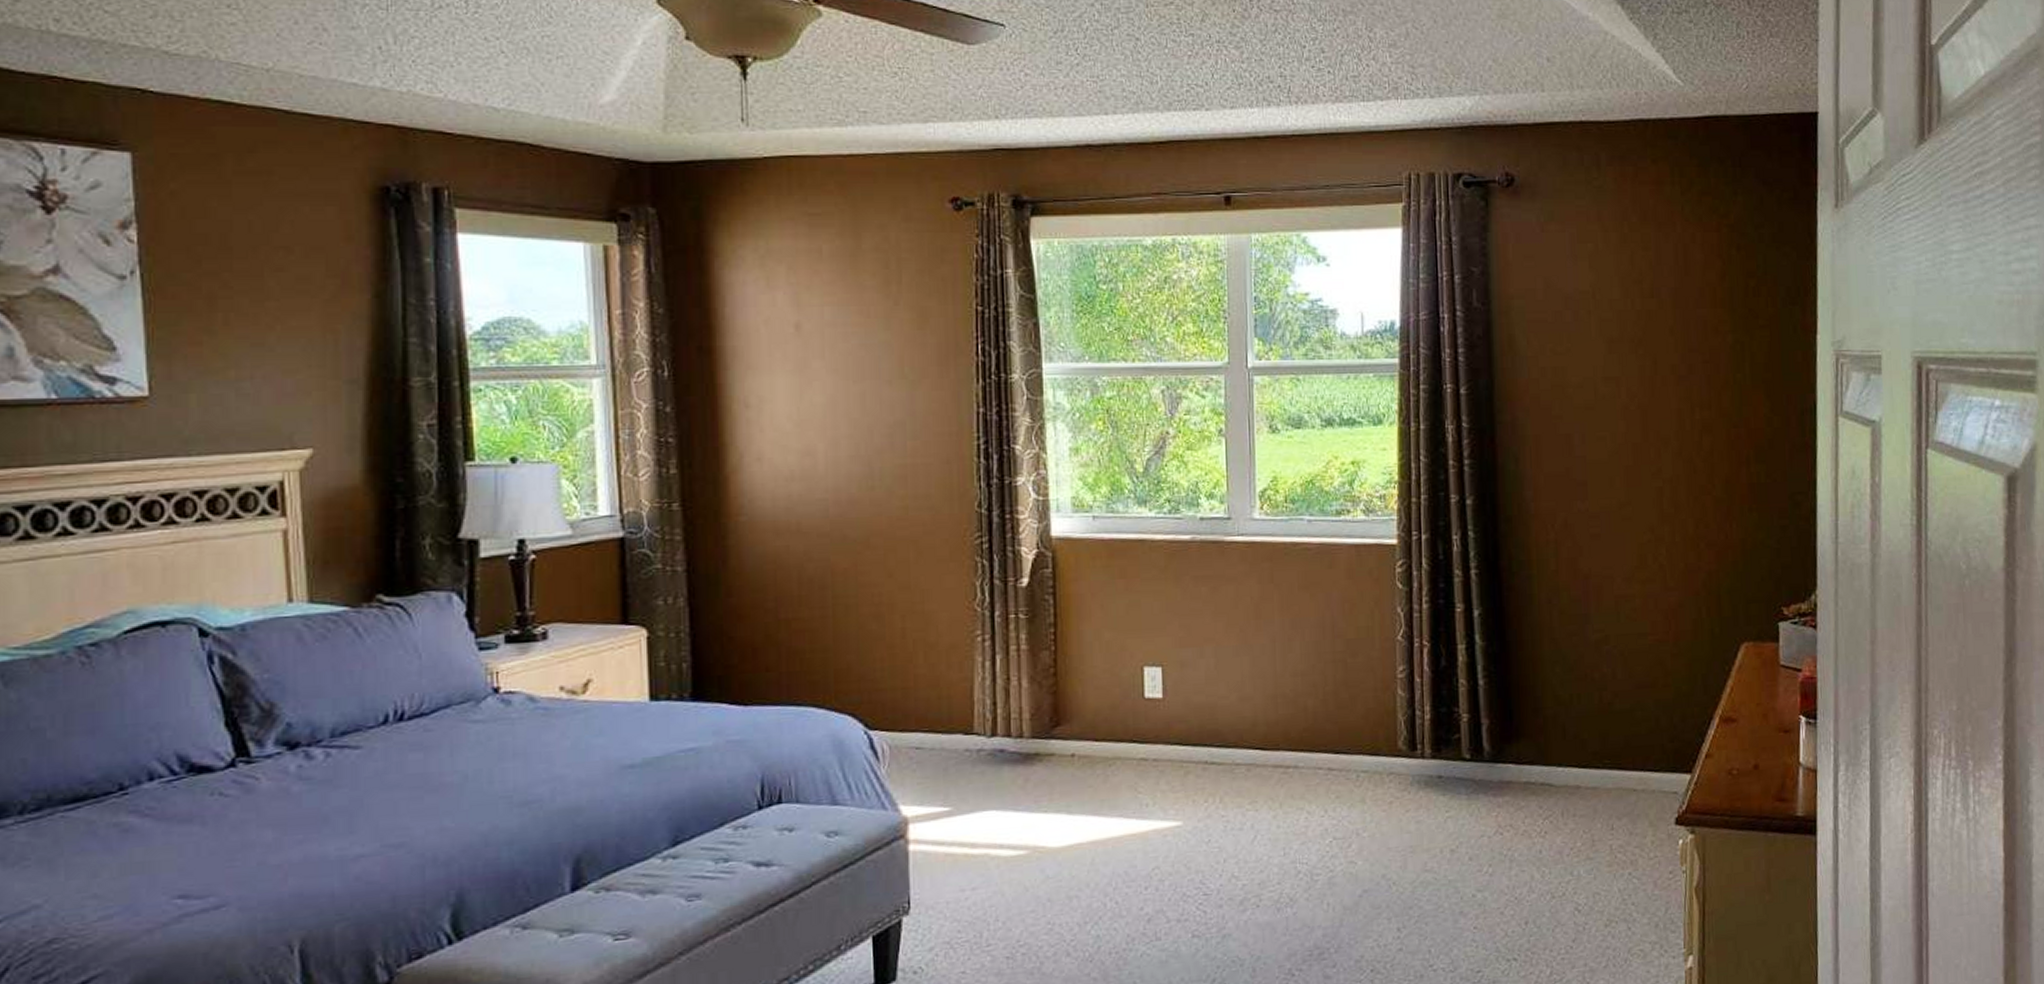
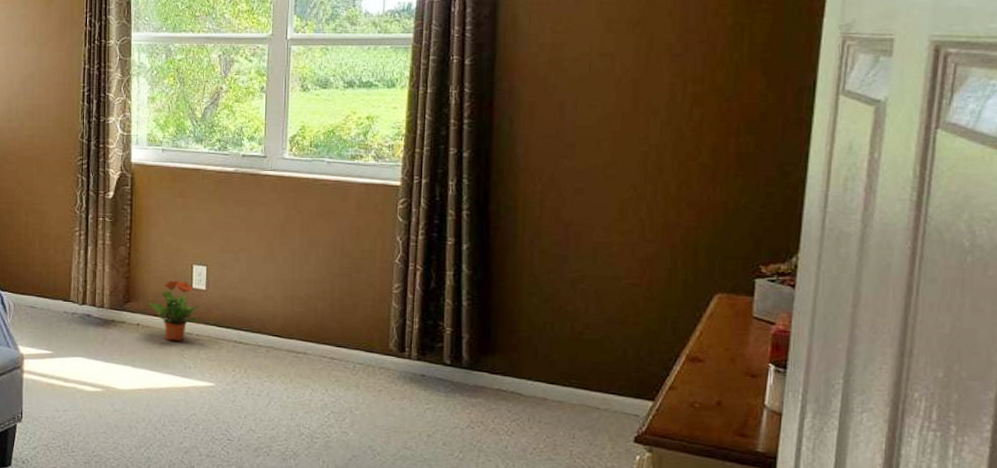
potted plant: none [1086,689,1157,772] -> present [148,280,201,341]

